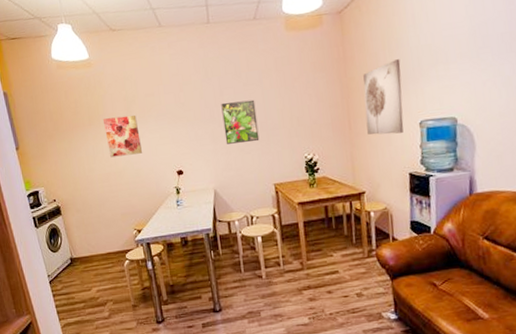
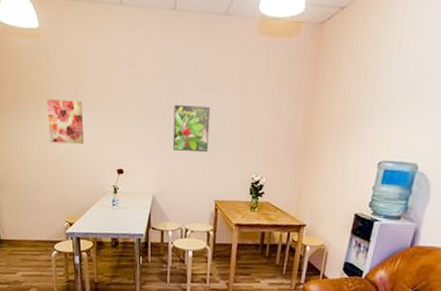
wall art: present [363,59,404,135] -> none [322,89,375,170]

